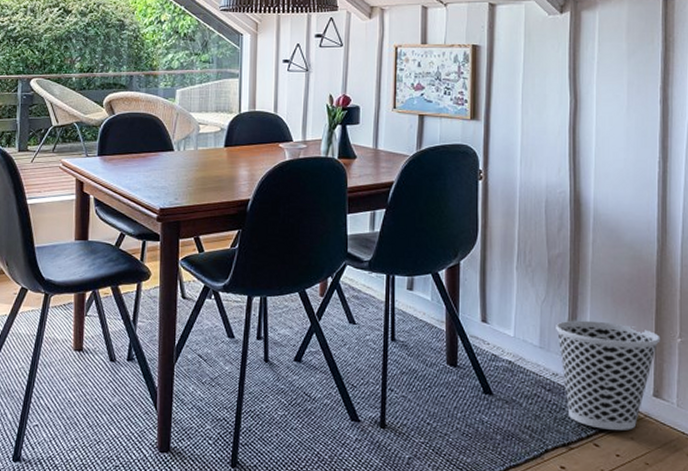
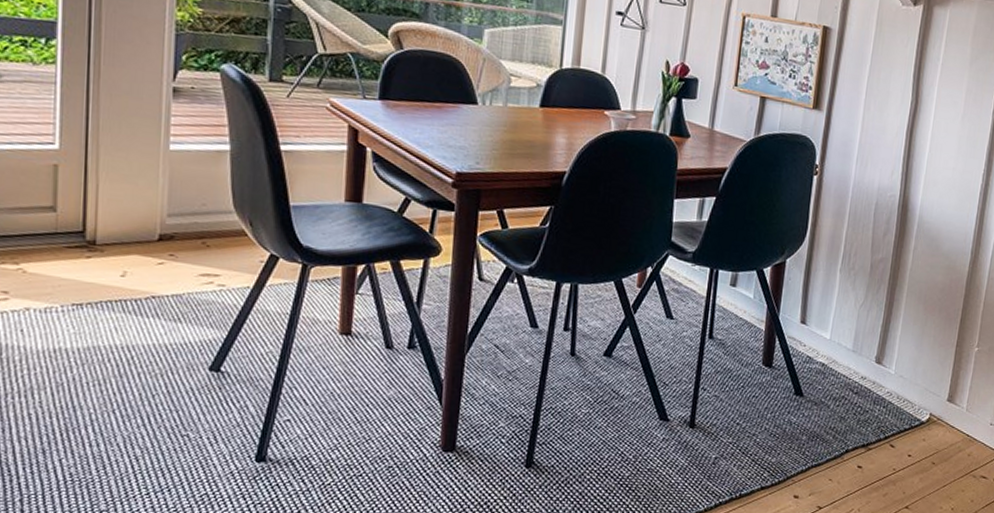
wastebasket: present [556,320,661,430] -> none [870,325,961,432]

